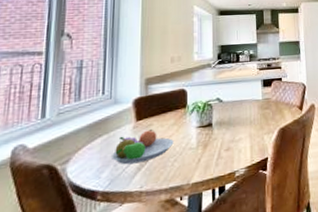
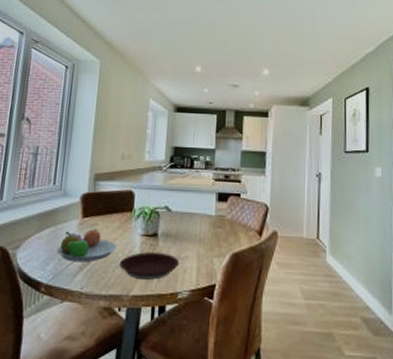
plate: none [178,139,234,168] -> present [119,252,179,280]

